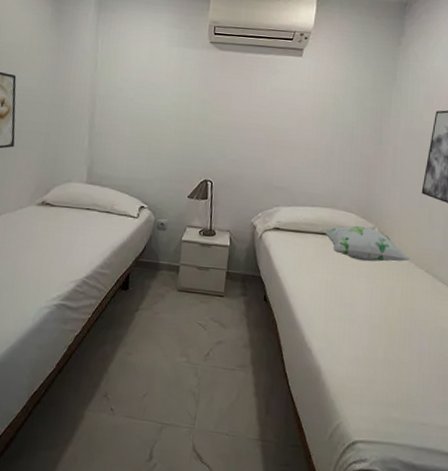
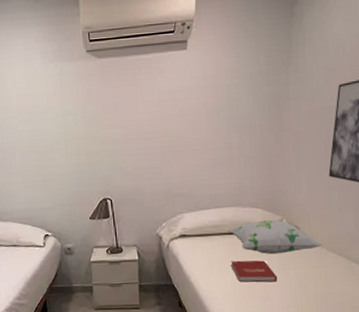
book: none [319,261,365,290] -> present [230,260,278,282]

